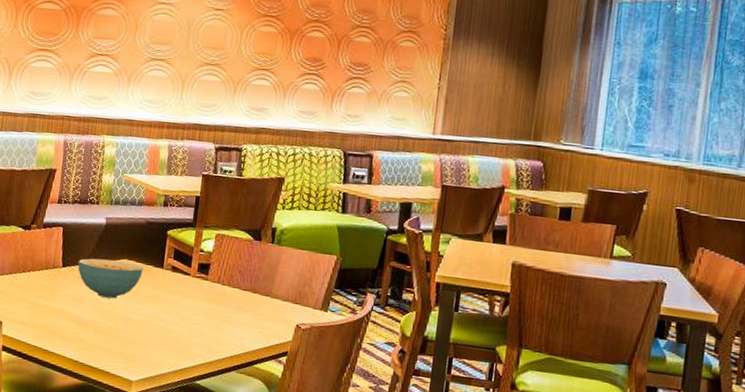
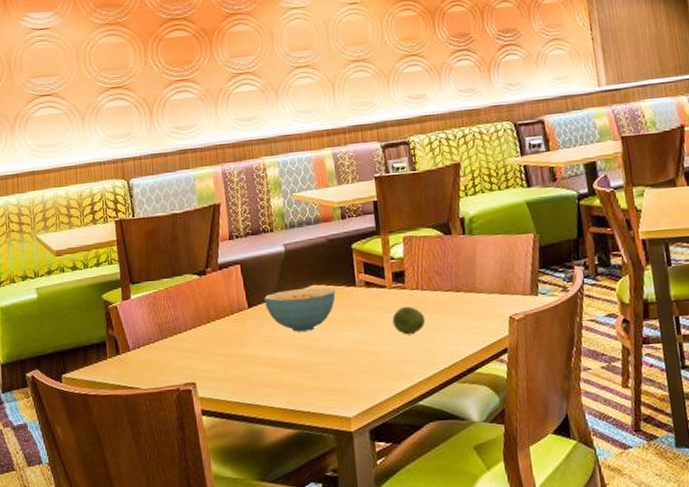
fruit: none [189,295,220,322] -> present [392,306,426,335]

